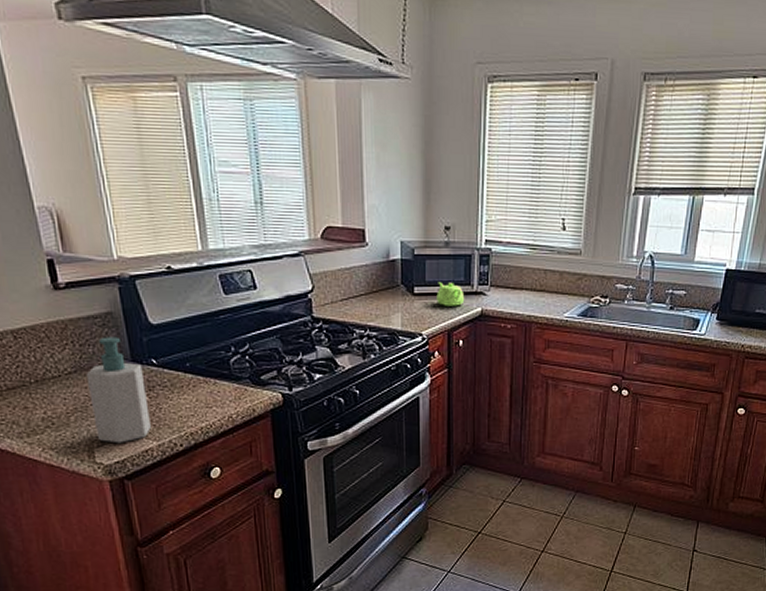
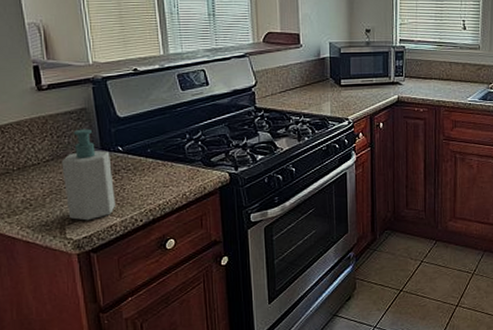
teapot: present [436,282,465,306] -> none [360,75,384,95]

